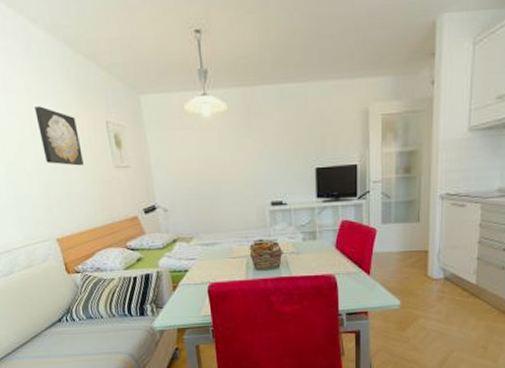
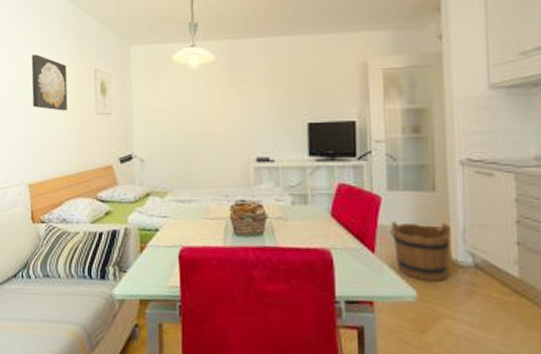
bucket: none [382,247,429,294] -> present [390,222,451,283]

